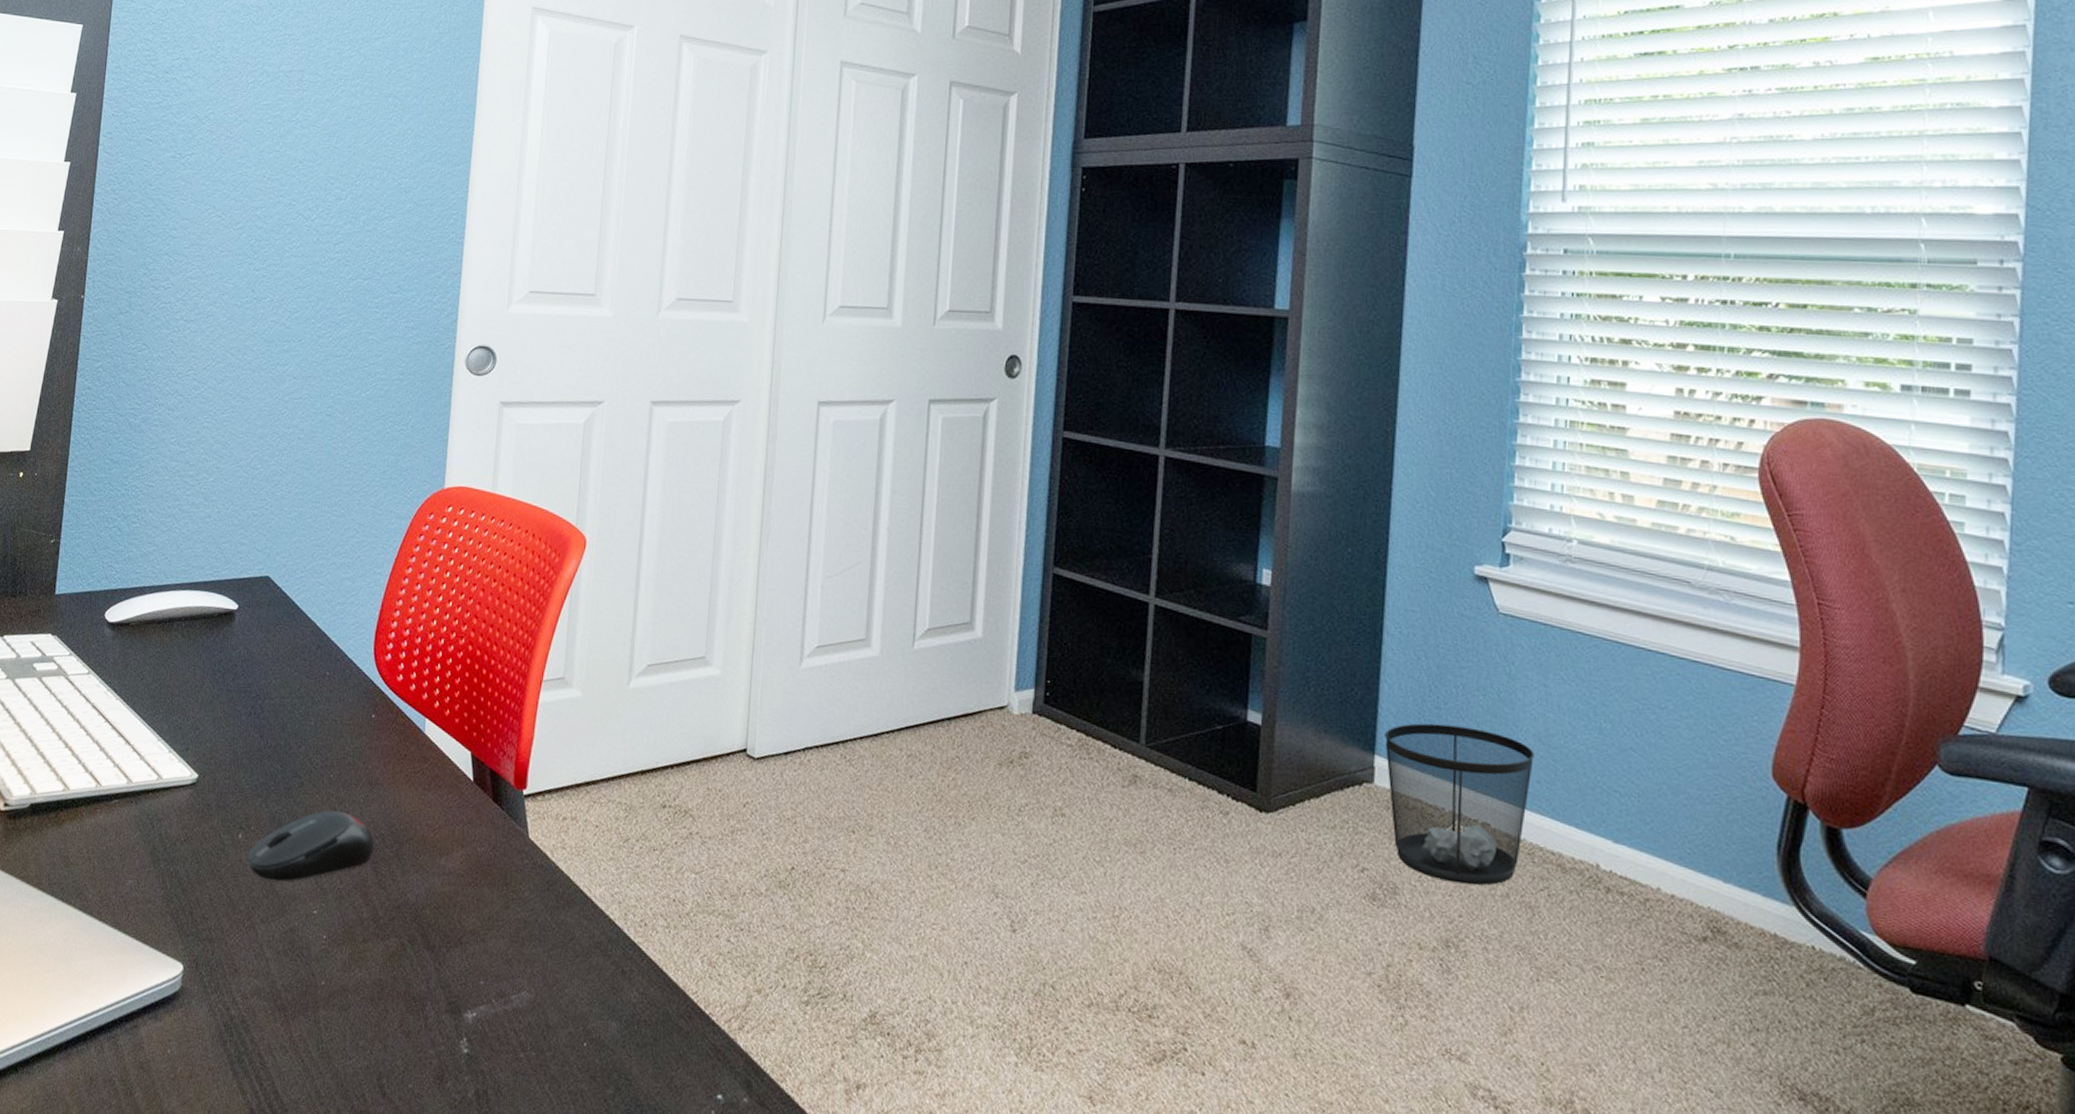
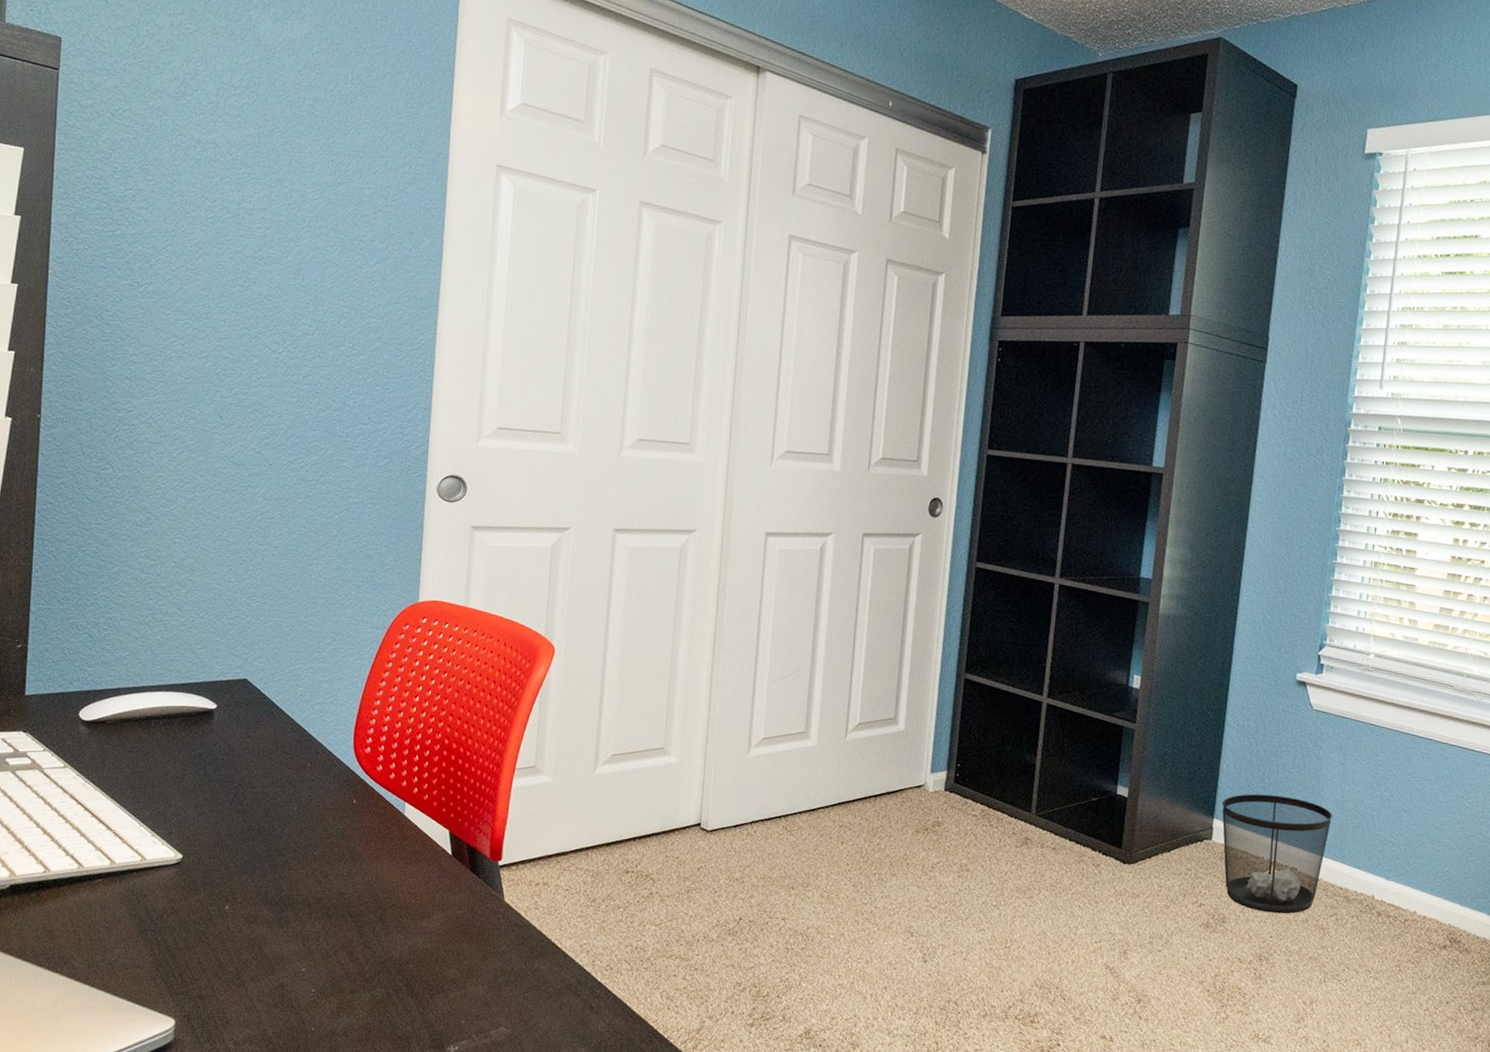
computer mouse: present [247,810,374,881] -> none [234,882,359,945]

